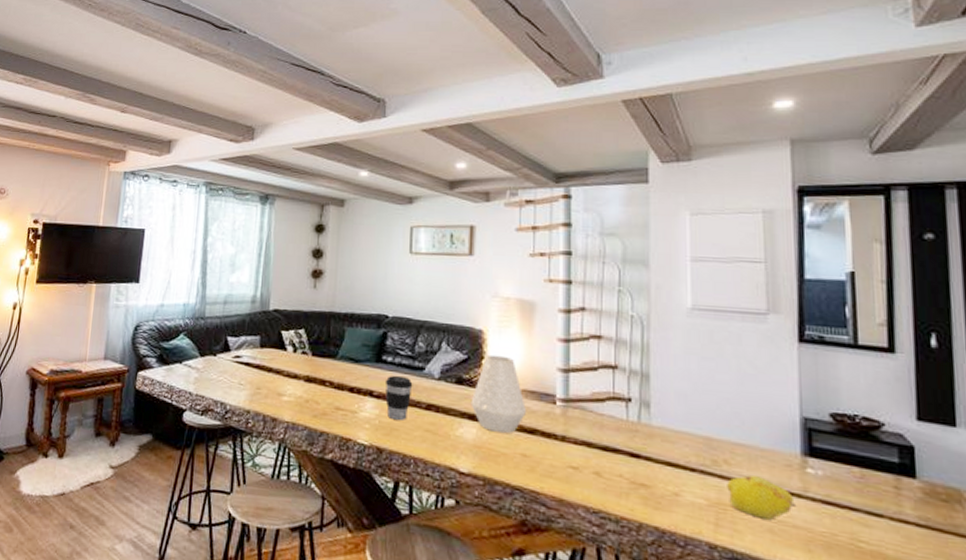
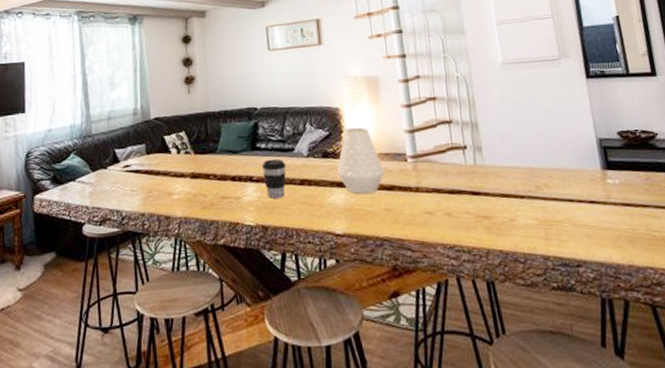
fruit: present [727,475,797,520] -> none [549,193,604,227]

